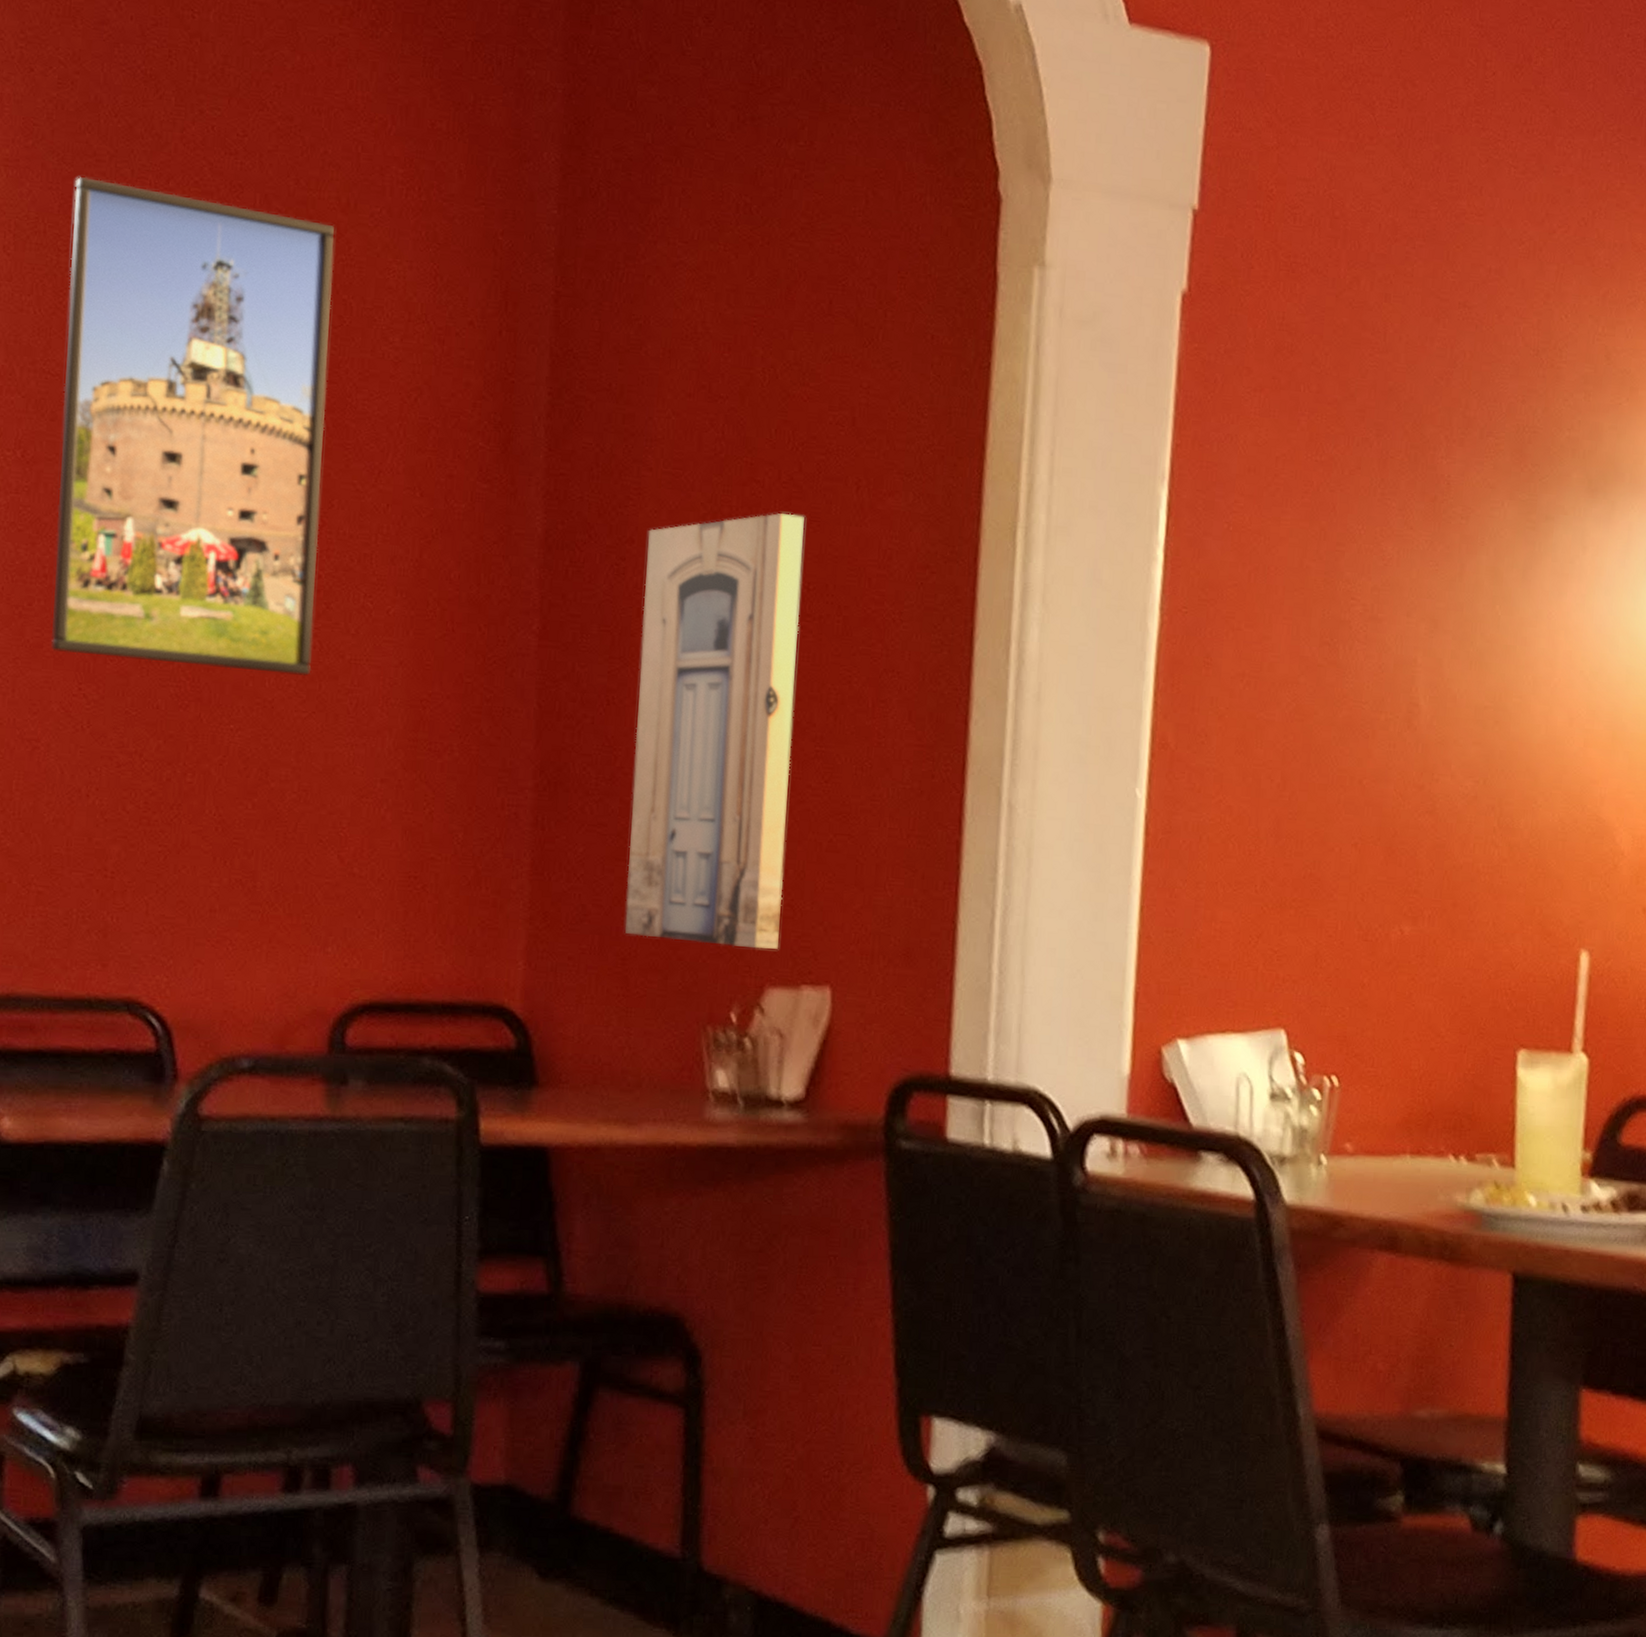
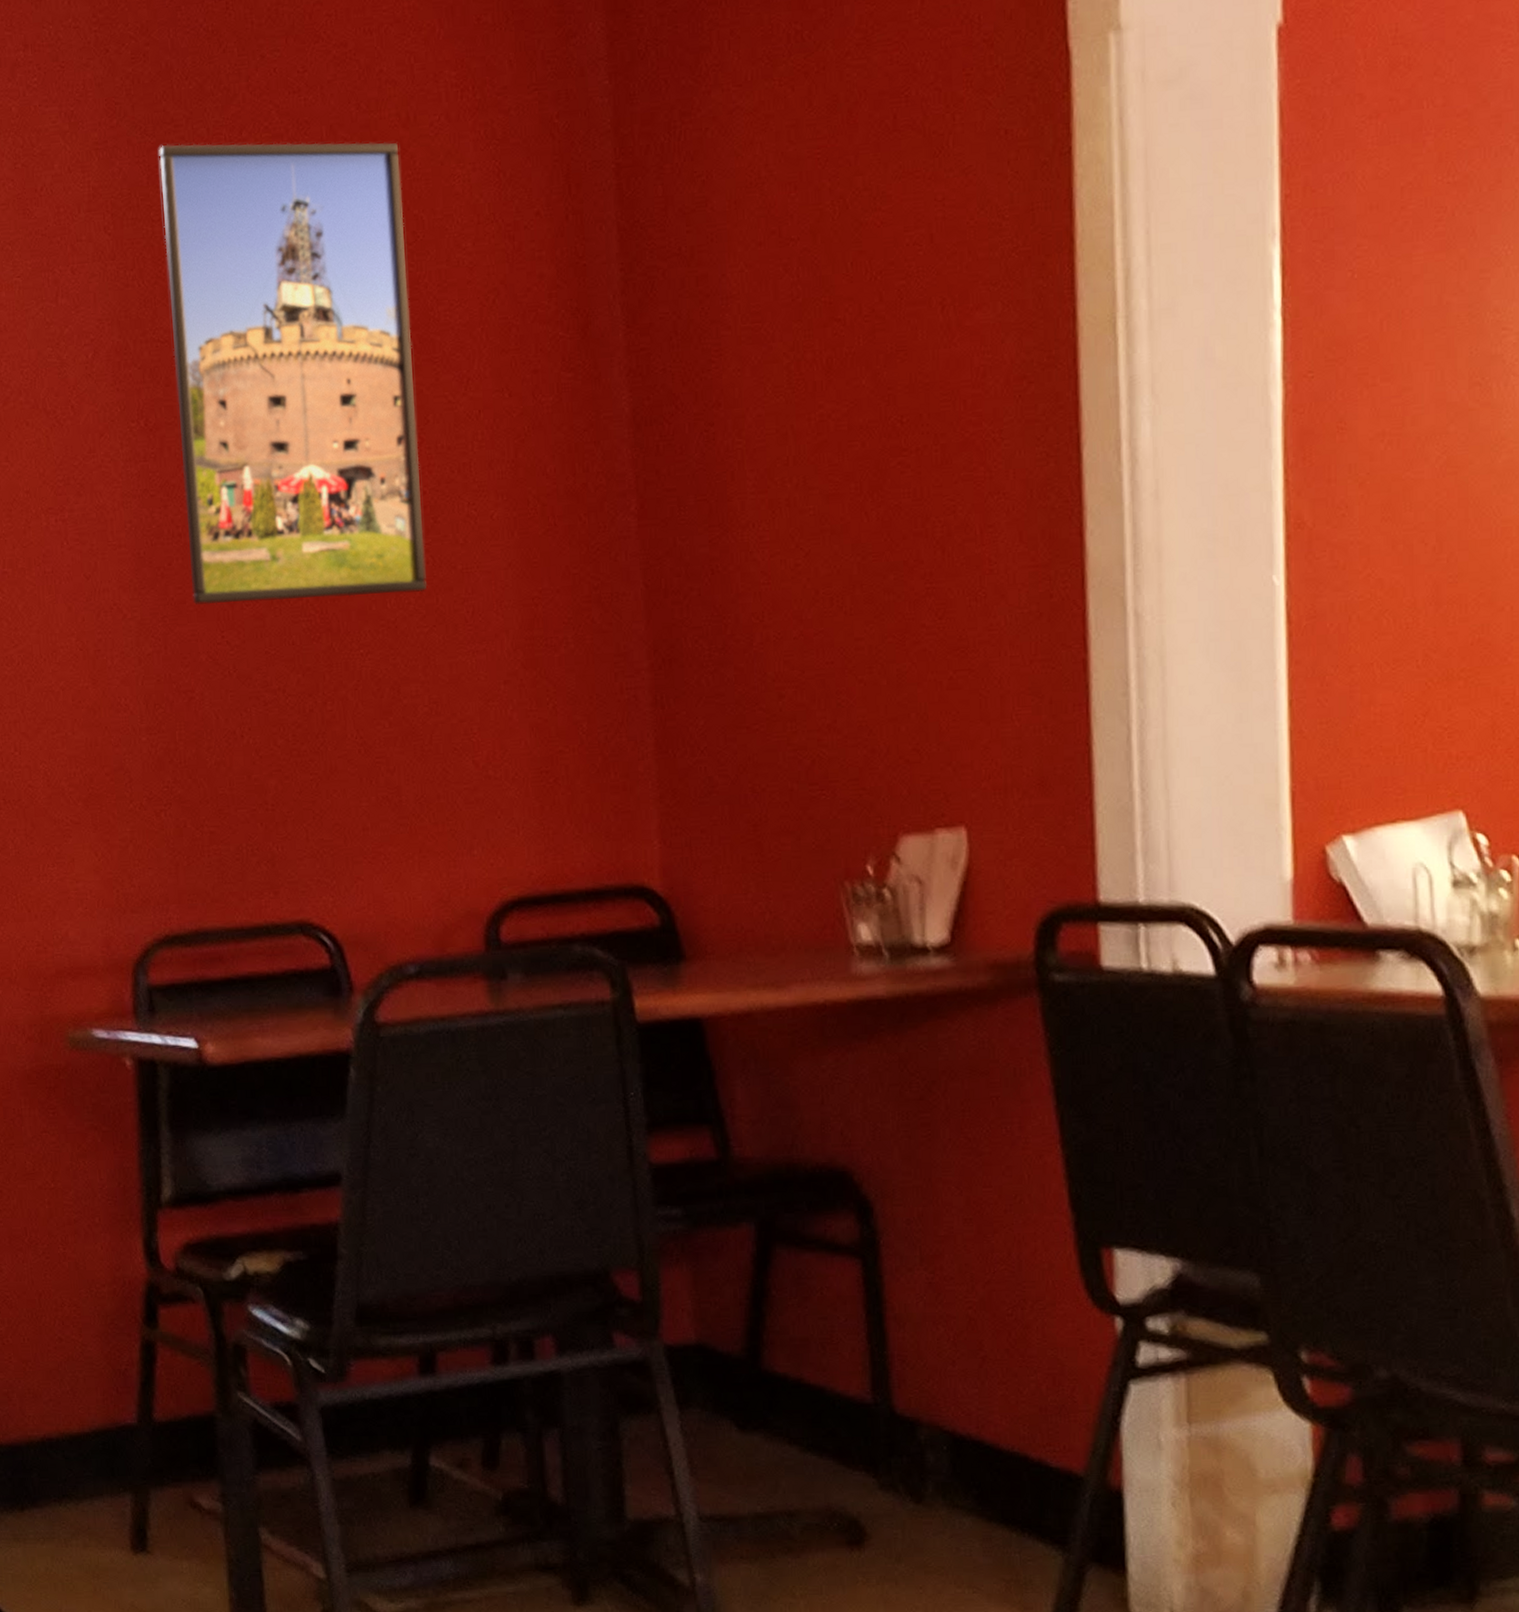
wall art: present [624,513,804,950] -> none [733,347,908,801]

